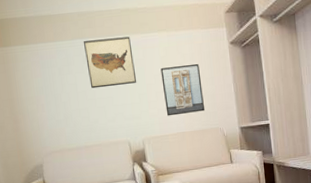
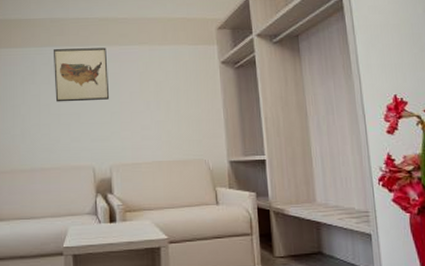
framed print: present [160,63,205,116] -> none [138,82,188,141]

